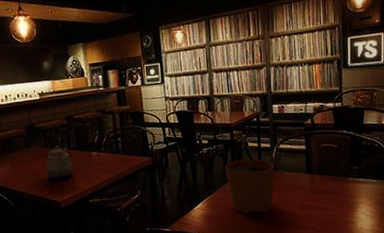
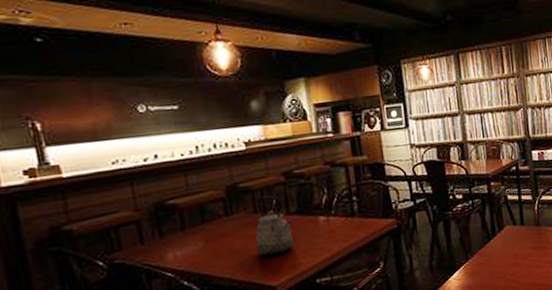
plant pot: present [224,146,275,214] -> none [482,200,538,280]

